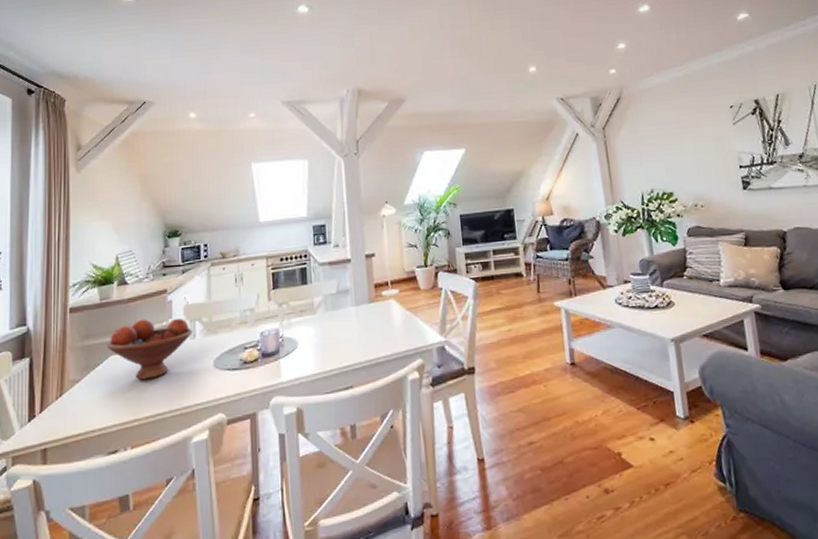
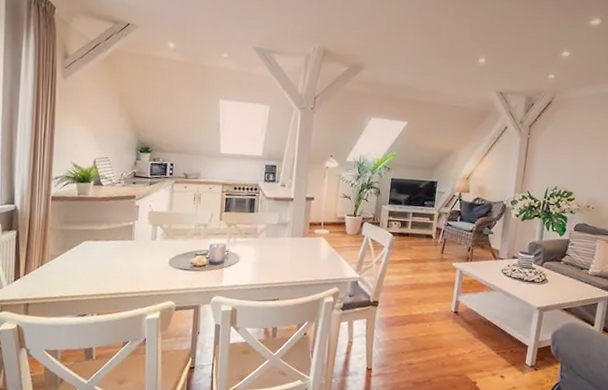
fruit bowl: present [107,319,192,380] -> none [82,216,154,266]

